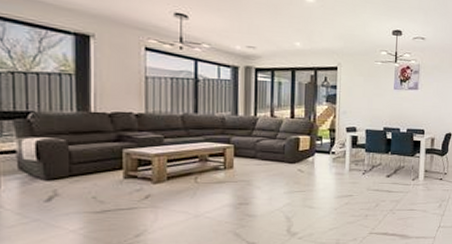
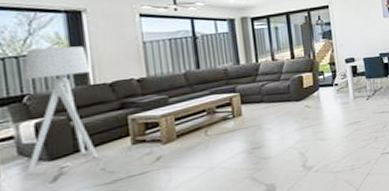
floor lamp: none [23,66,93,190] -> present [23,46,99,175]

